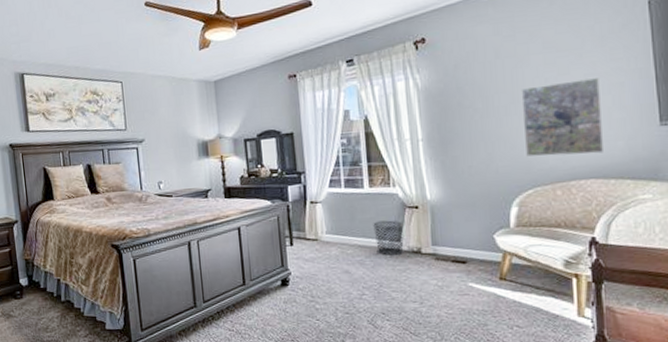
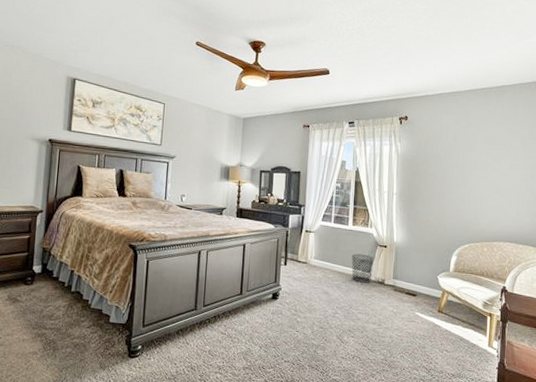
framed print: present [521,78,605,157] -> none [467,167,519,224]

